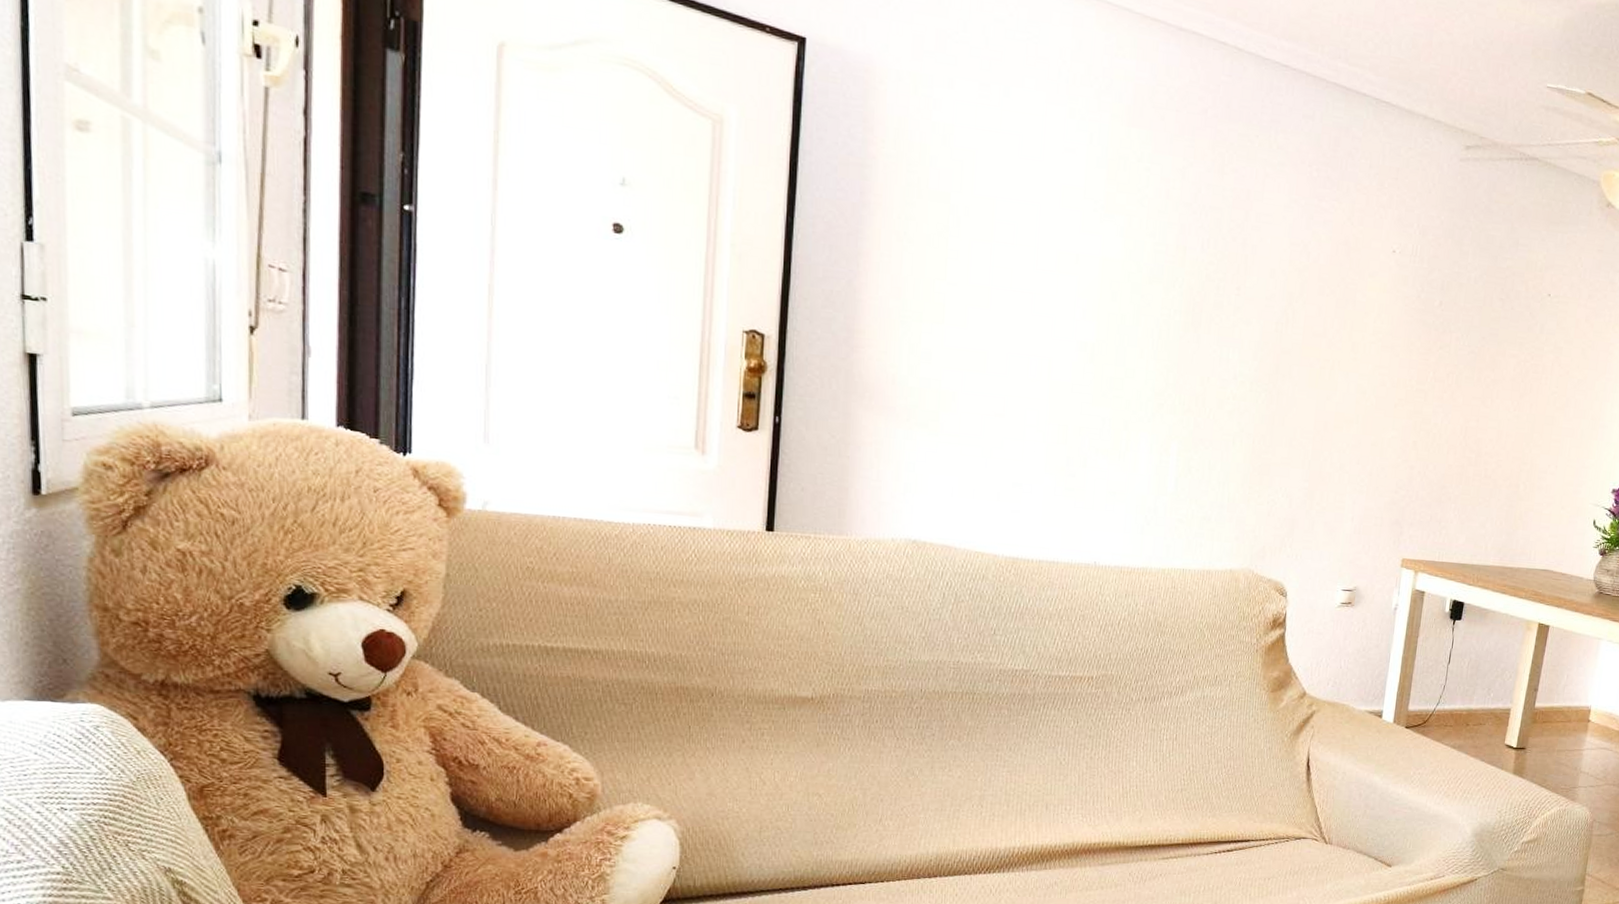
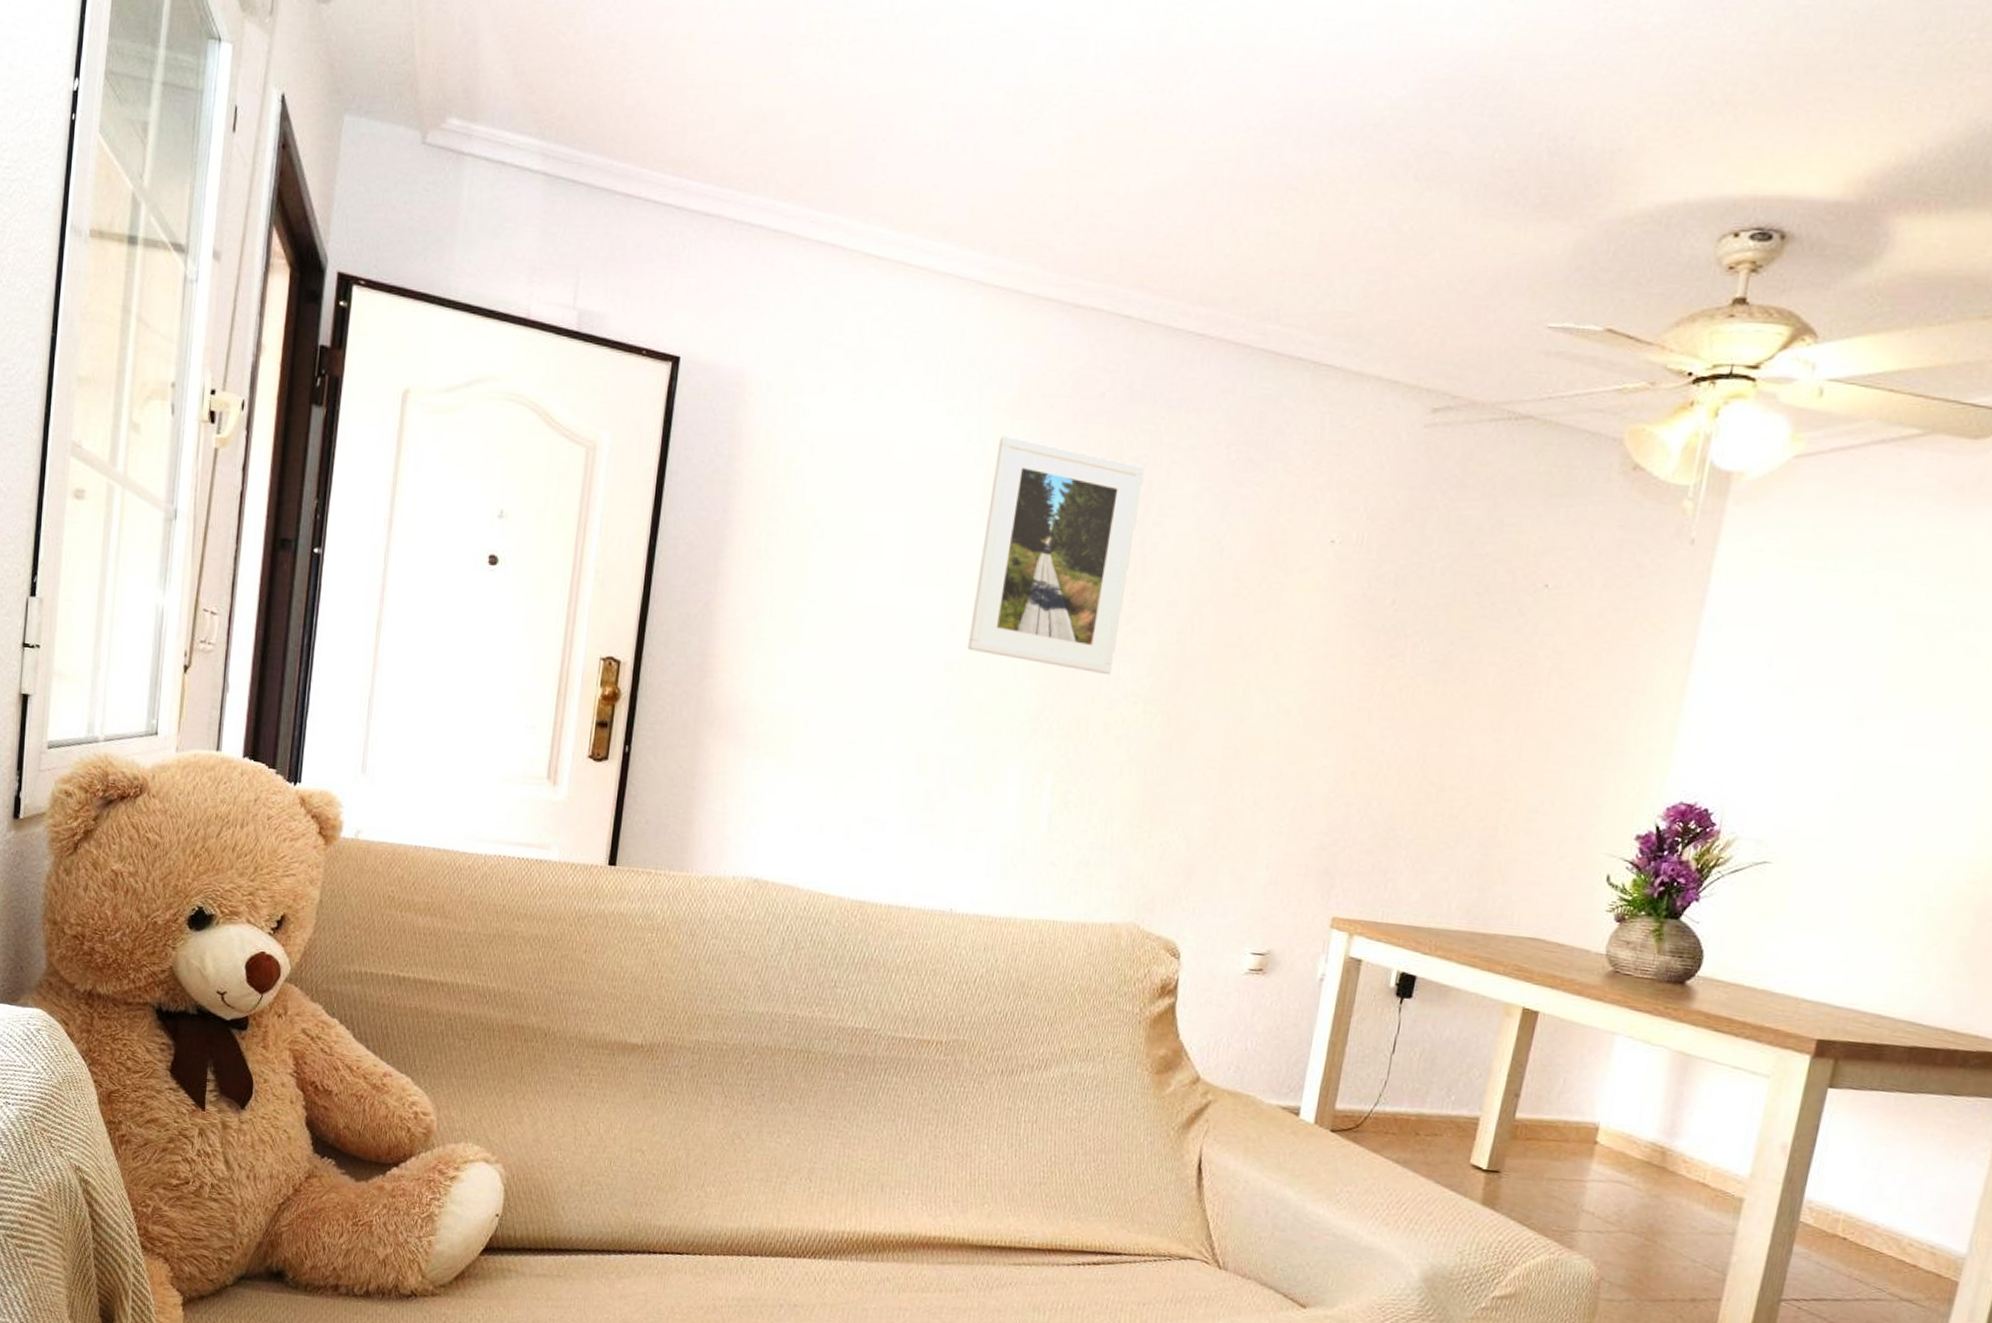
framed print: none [1098,141,1243,357] -> present [968,436,1145,674]

